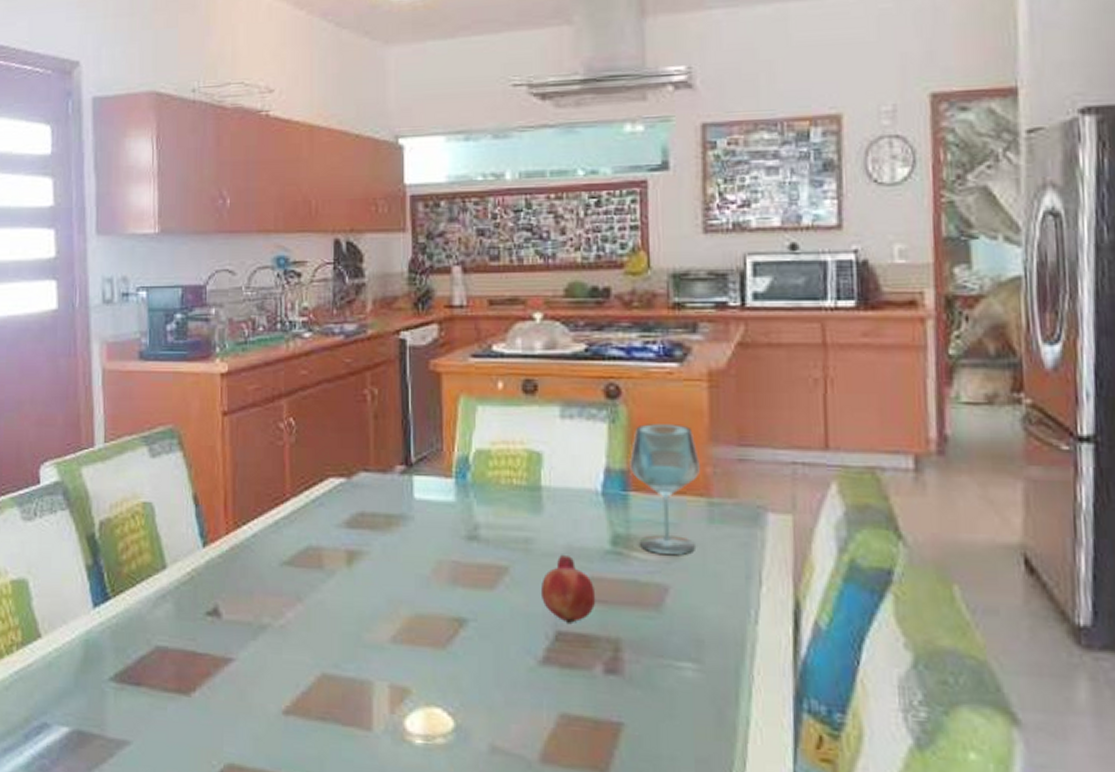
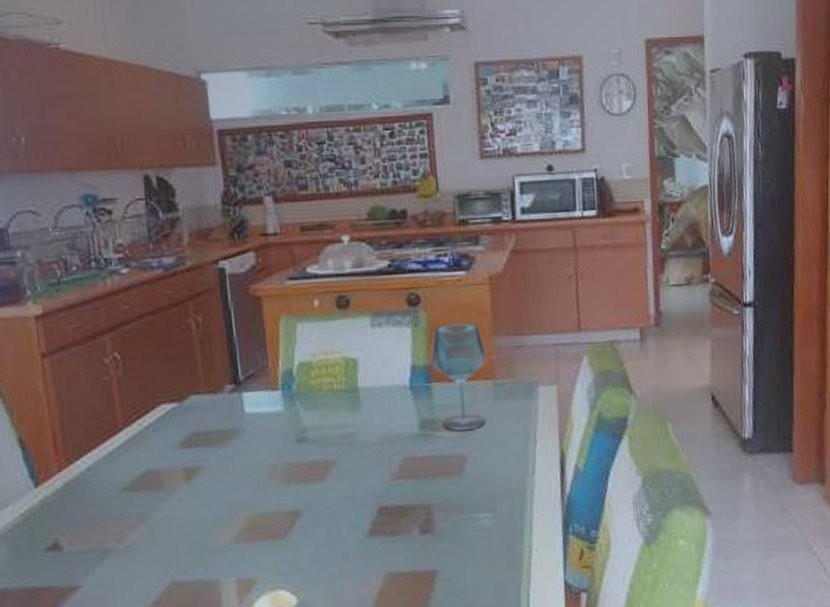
fruit: present [541,554,596,623] -> none [364,442,410,499]

